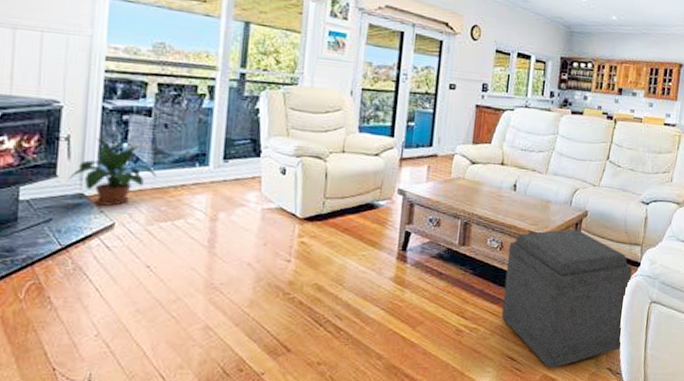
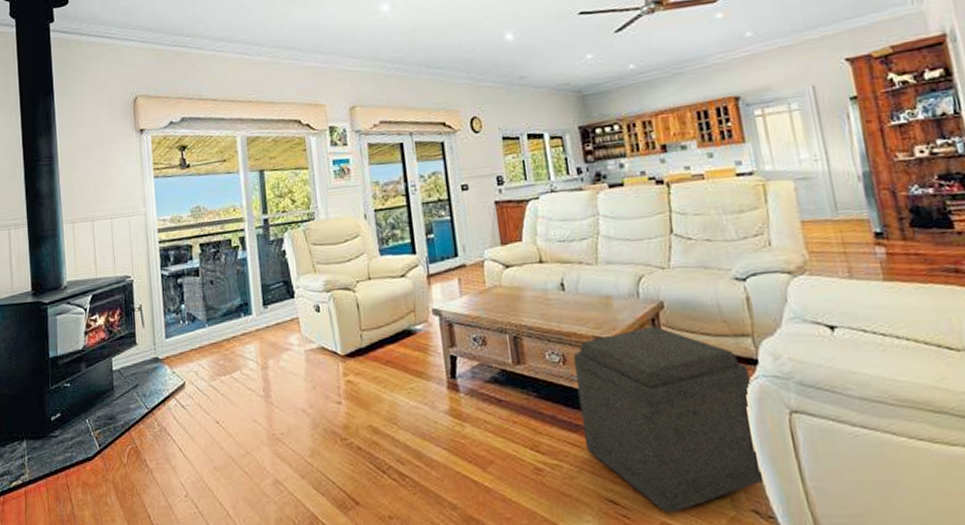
potted plant: present [67,138,158,206] -> none [144,303,212,367]

